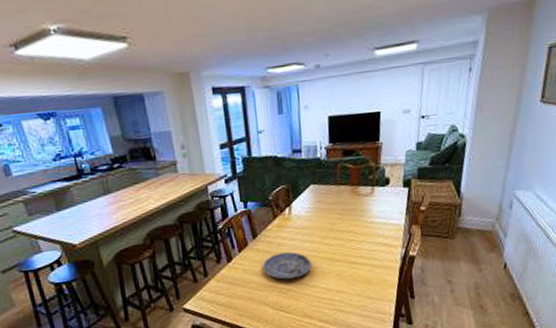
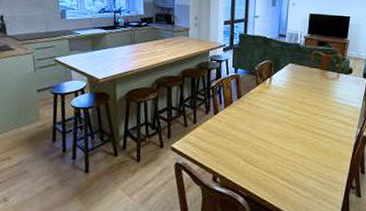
plate: present [262,252,312,279] -> none [241,114,281,138]

